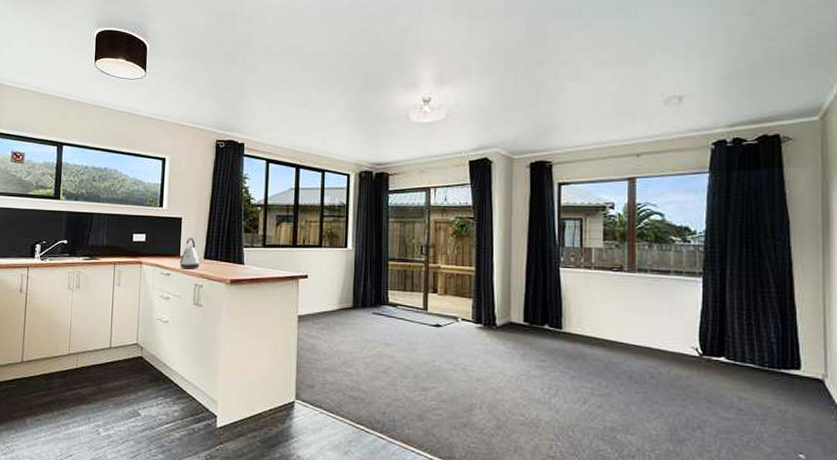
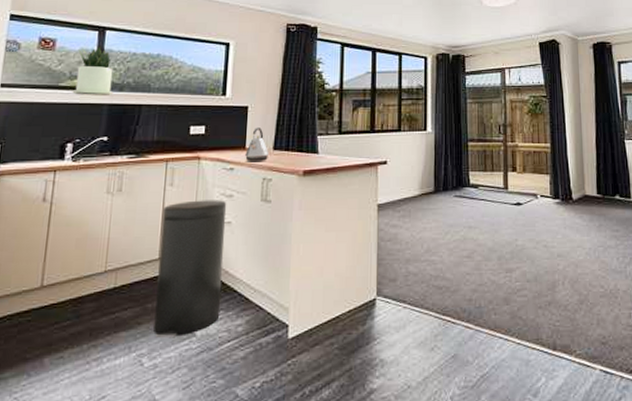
planter: none [38,160,71,205] -> present [72,47,114,97]
pedal bin: none [107,300,165,414] -> present [153,200,227,338]

